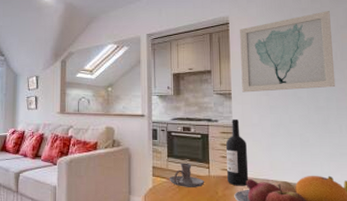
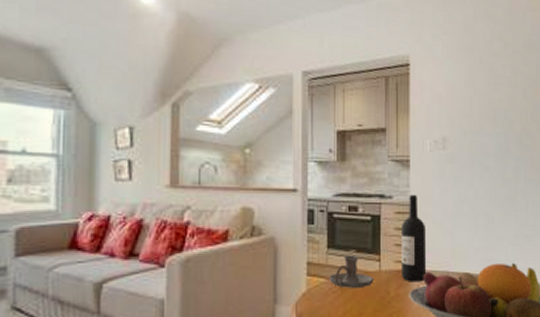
wall art: present [240,11,336,93] -> none [422,58,525,160]

